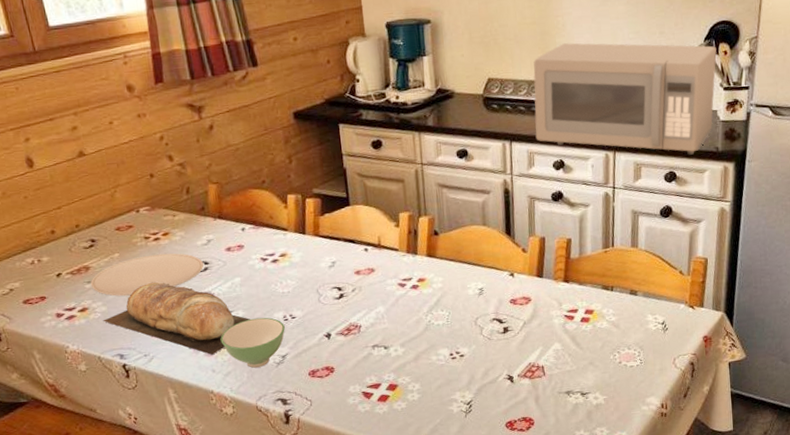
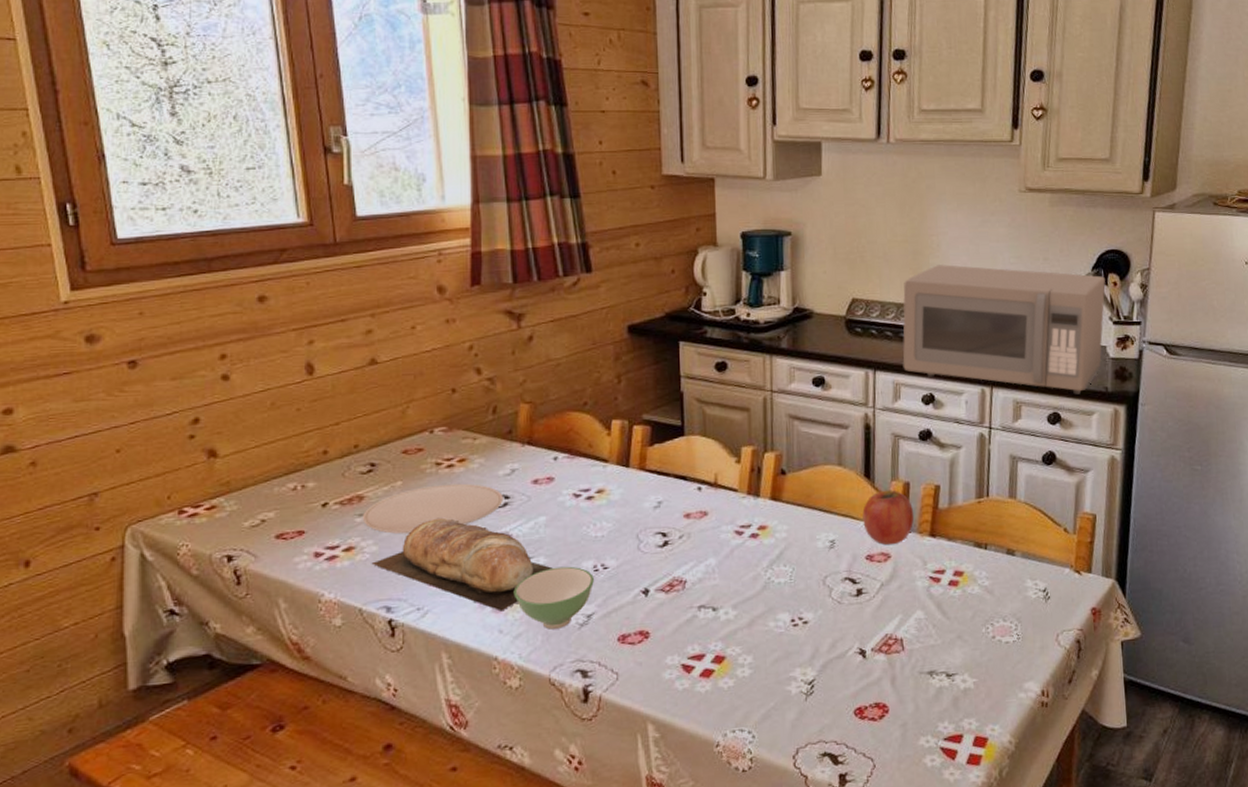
fruit: none [505,244,550,290] -> present [862,490,914,545]

